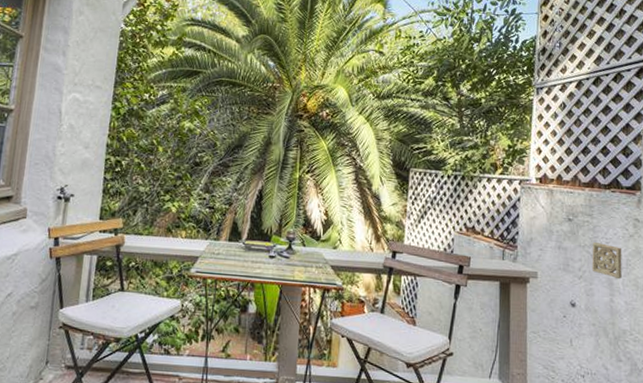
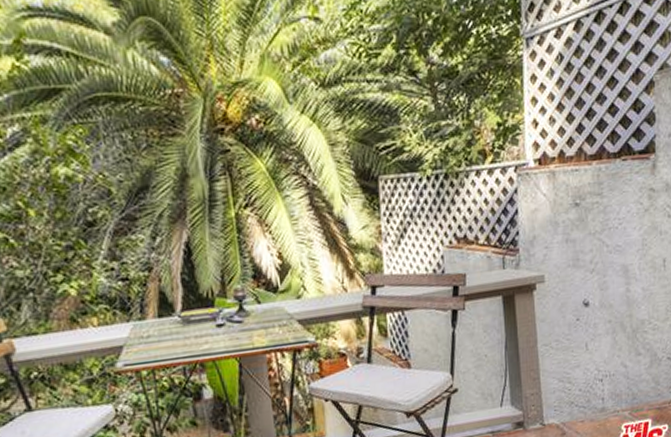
wall ornament: present [591,242,622,280] -> none [603,225,638,265]

